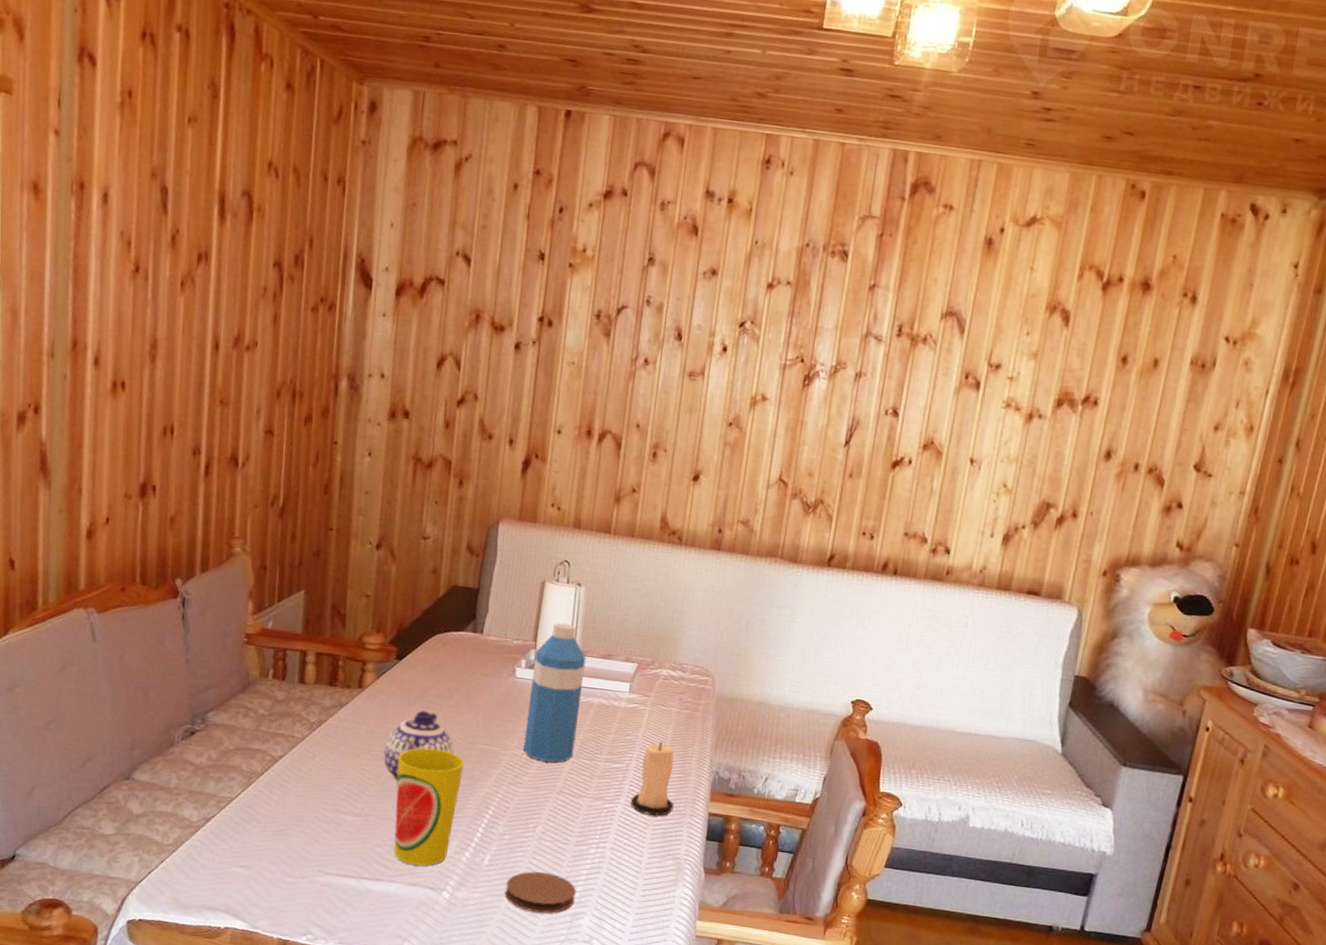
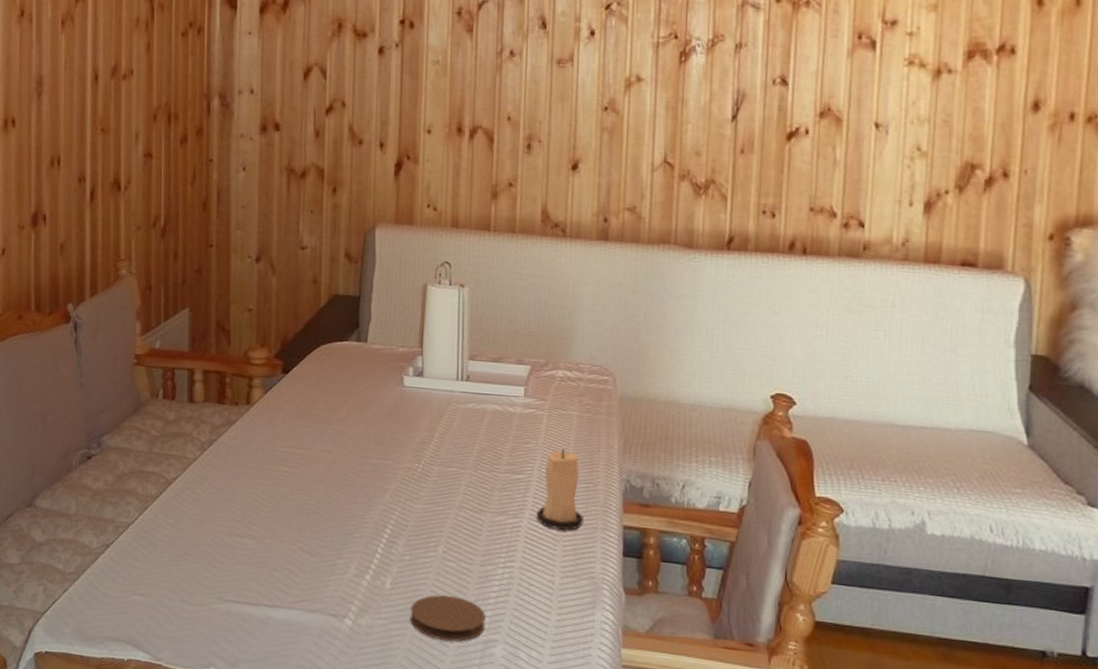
teapot: present [383,711,454,781] -> none [275,425,346,500]
cup: present [394,748,465,866] -> none [290,464,358,591]
water bottle: present [523,623,586,762] -> none [417,326,476,475]

